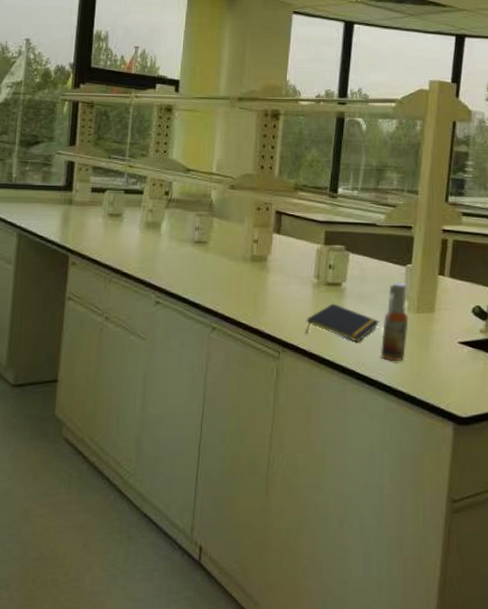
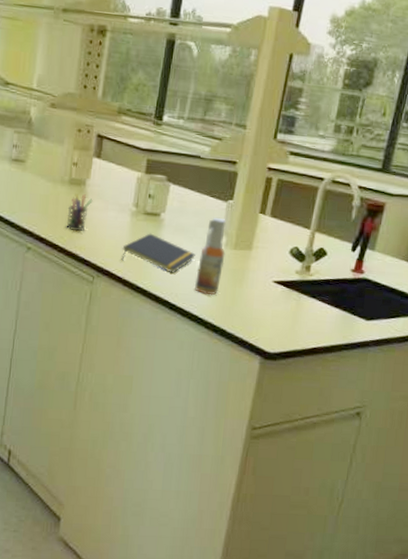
pen holder: none [250,270,275,307] -> present [66,193,93,231]

